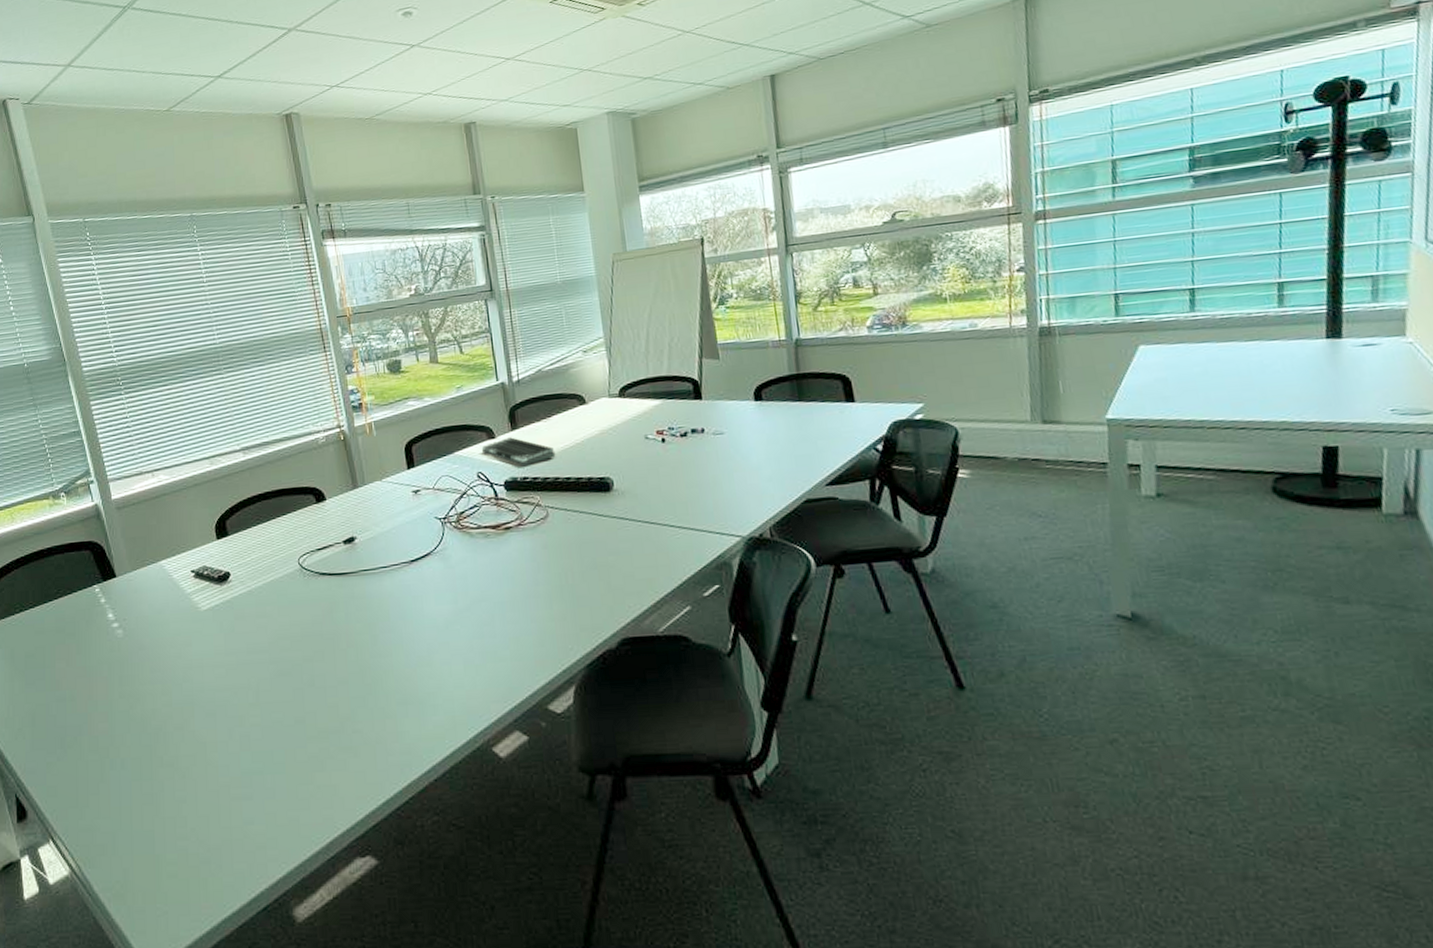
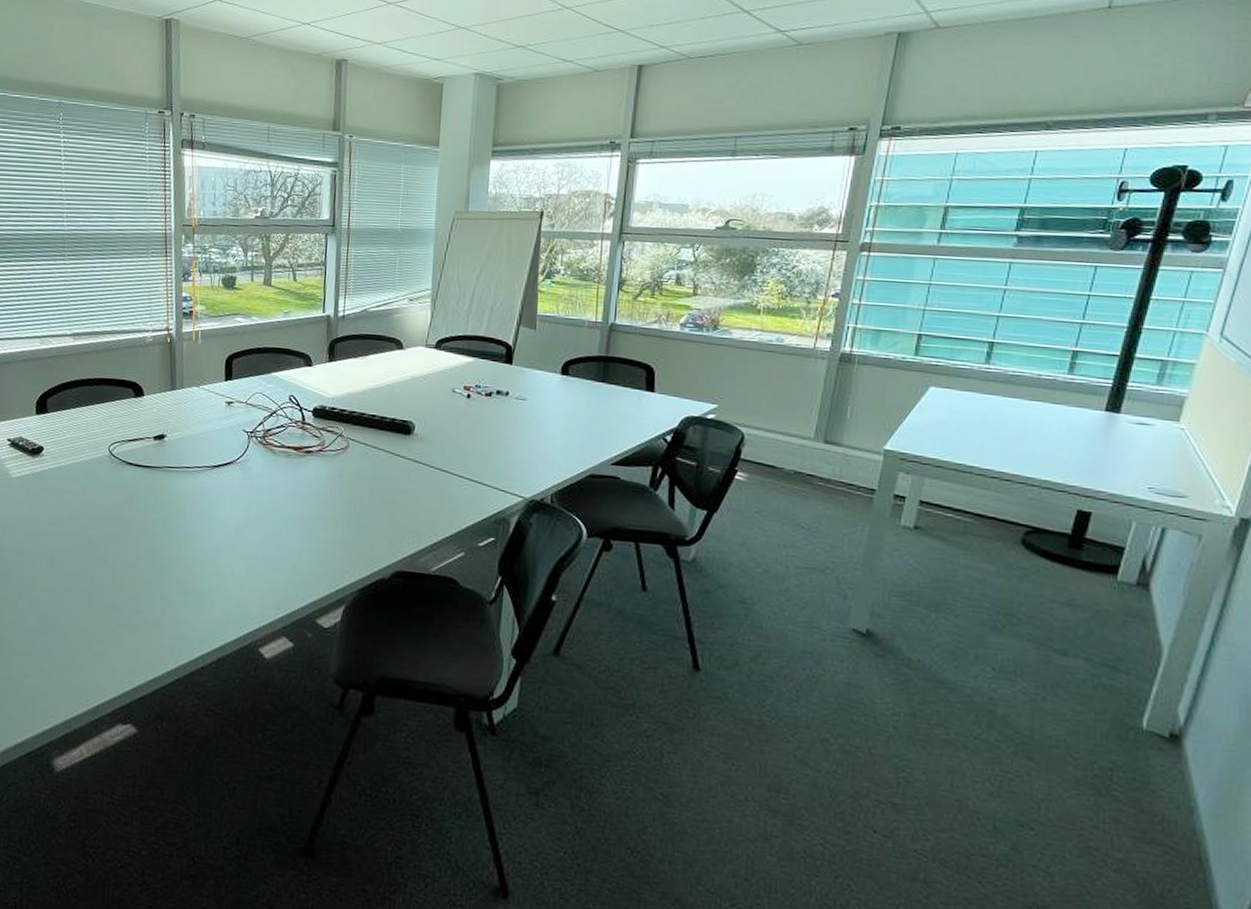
computer keyboard: present [481,437,556,467] -> none [297,368,366,398]

